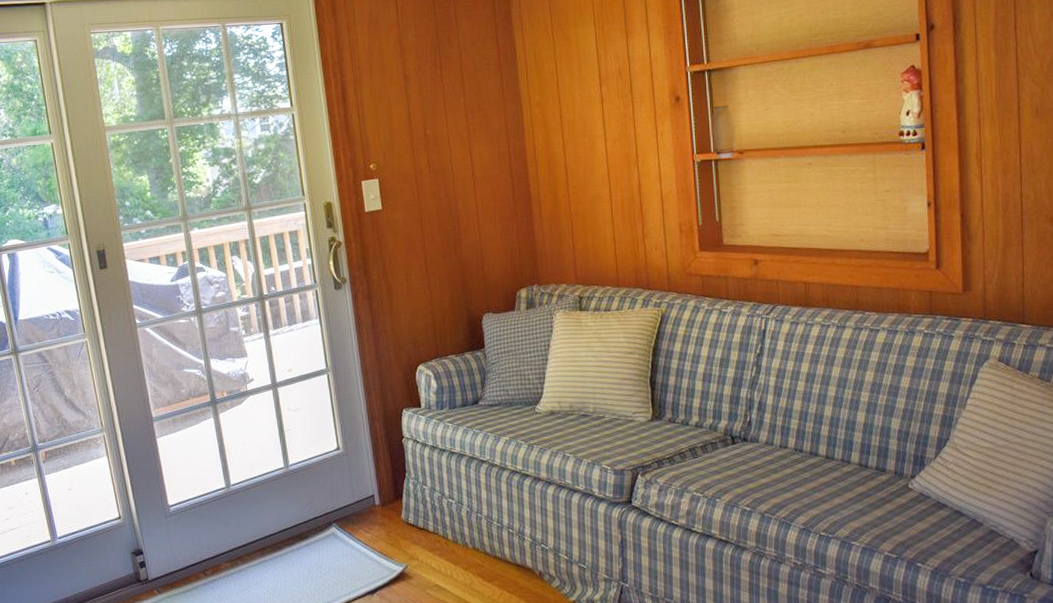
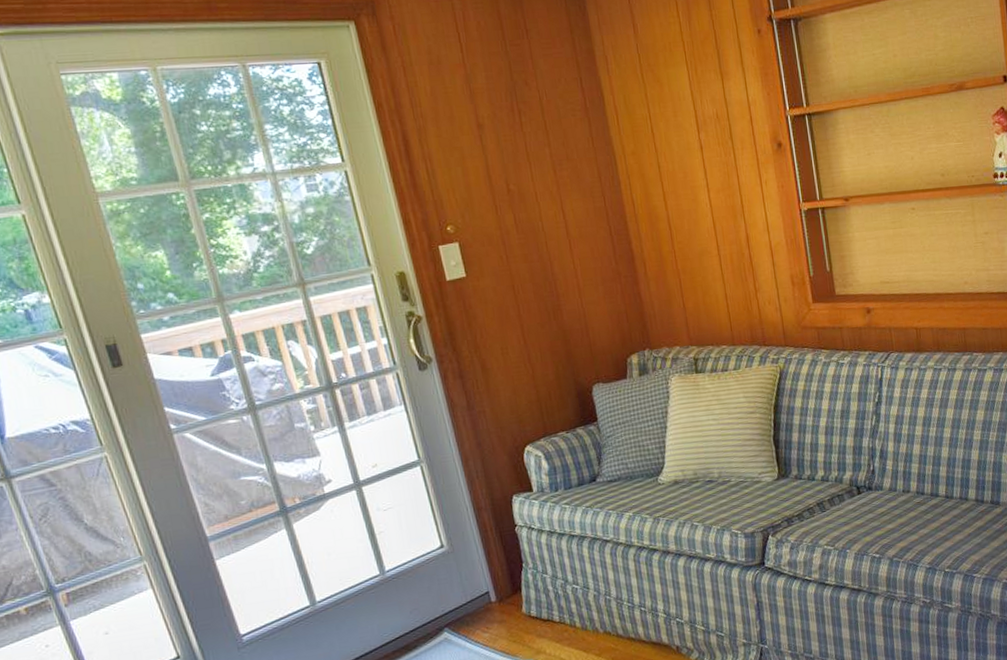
vase: present [711,105,736,159] -> none [814,150,841,207]

